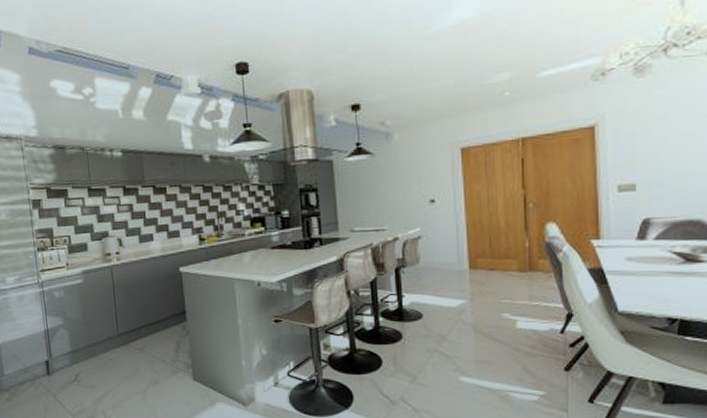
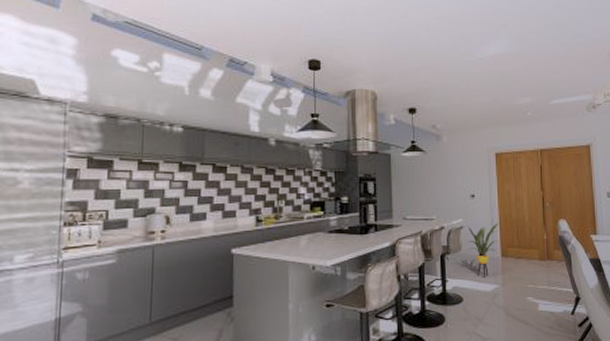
house plant: none [426,229,468,293] -> present [466,222,501,279]

